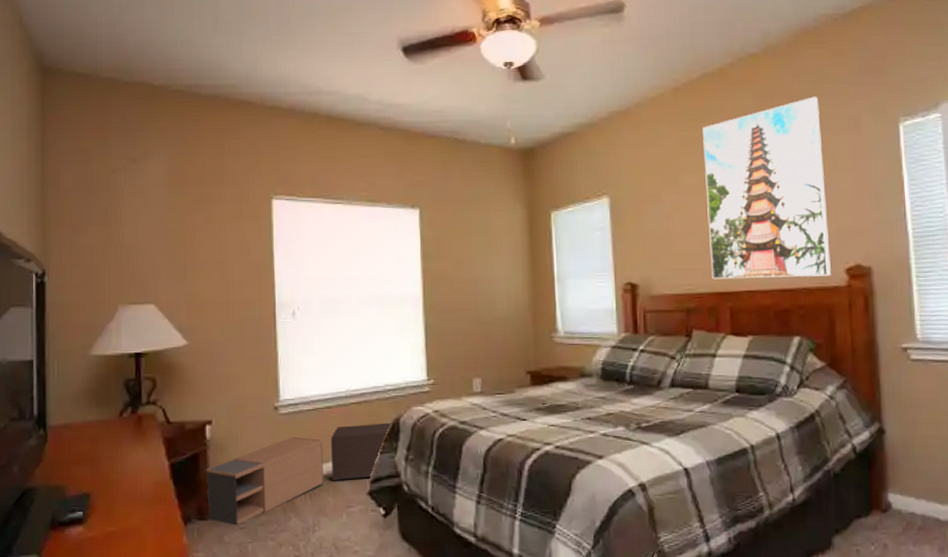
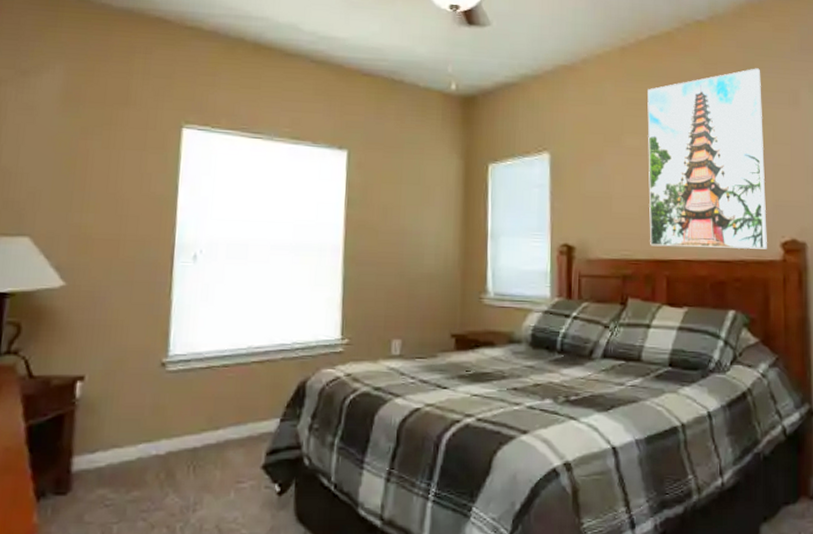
storage bench: present [205,422,393,526] -> none [63,385,299,503]

